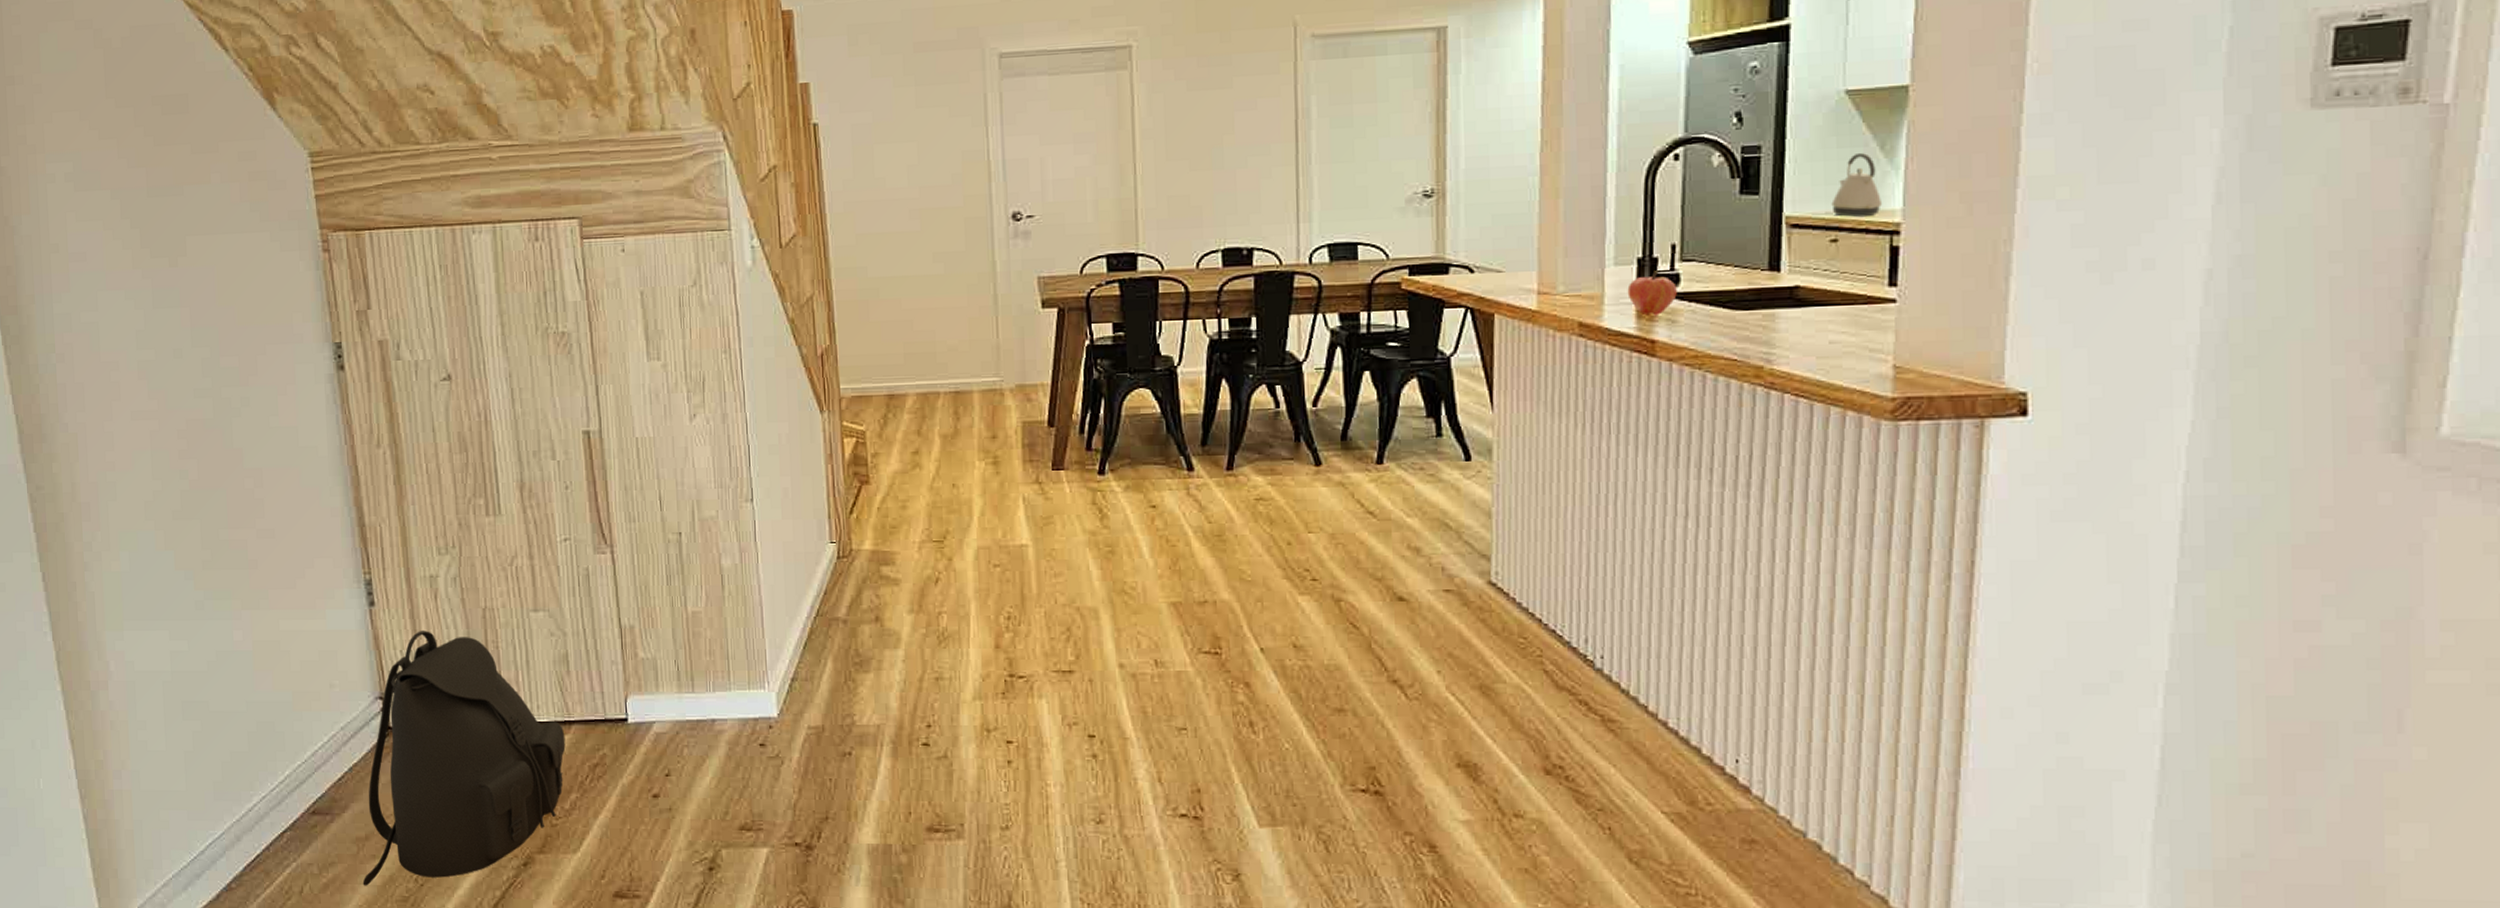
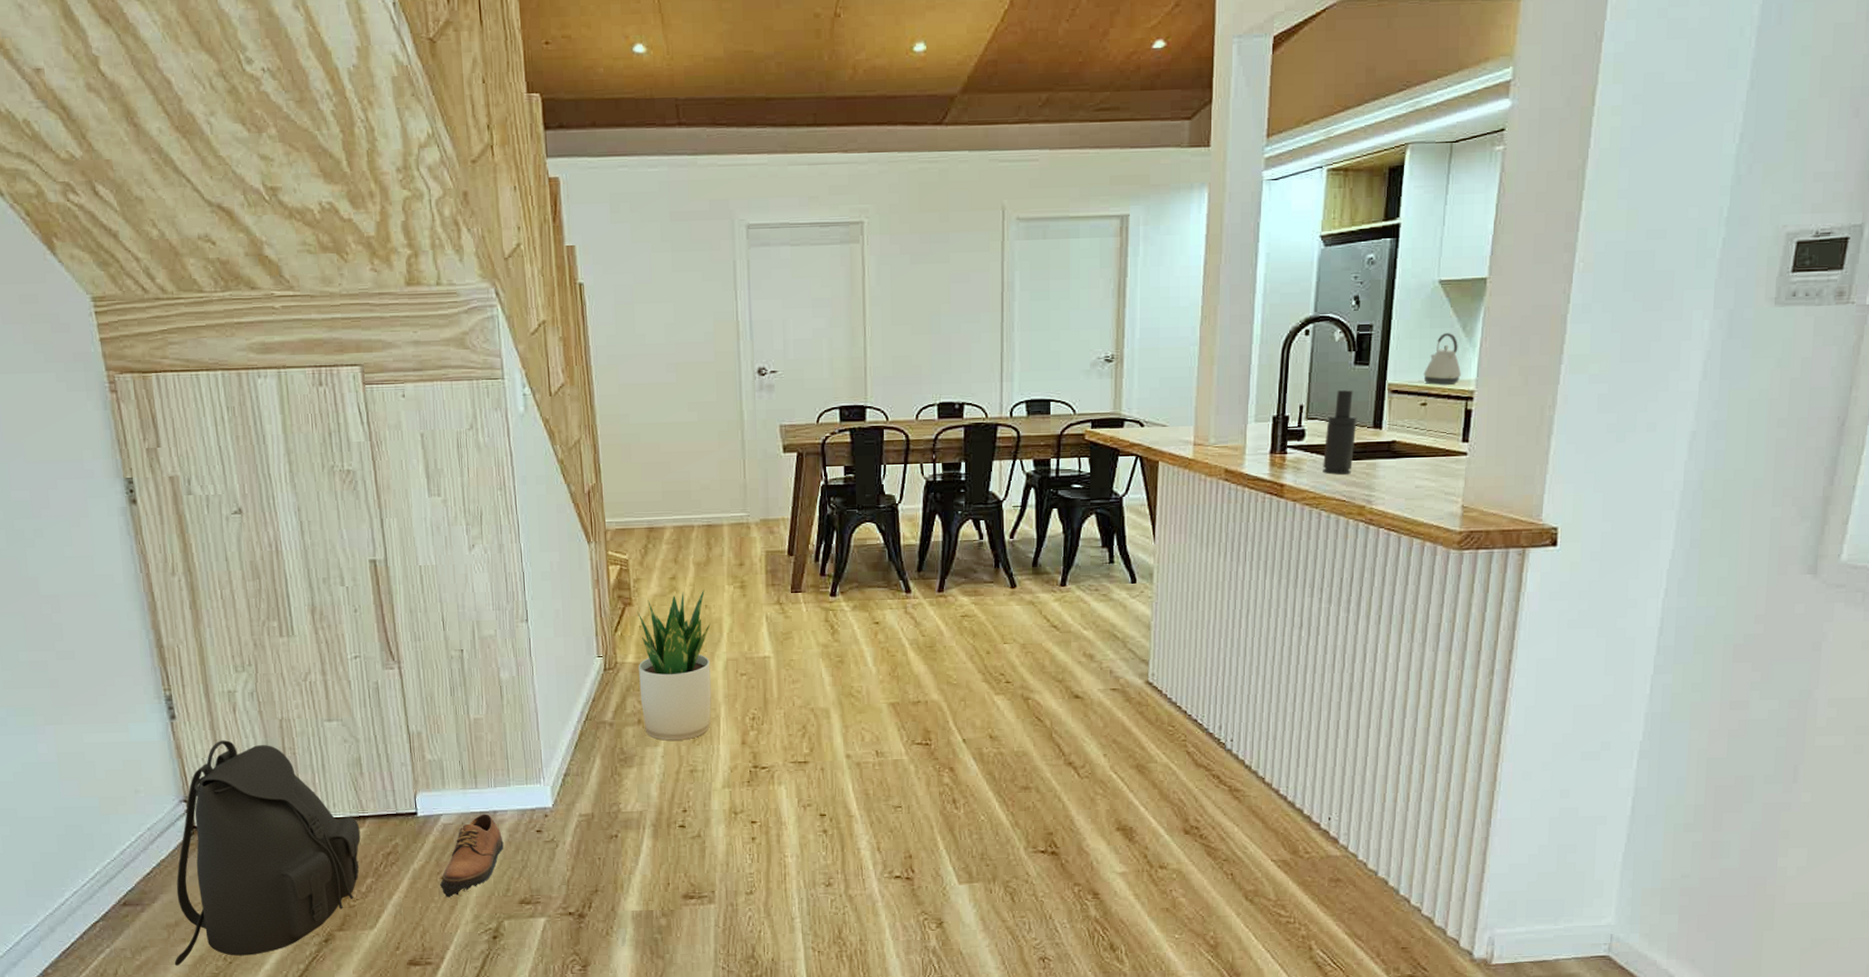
shoe: none [651,722,723,820] -> present [440,814,504,898]
planter: none [875,466,960,642] -> present [637,589,712,741]
fruit: present [1627,271,1677,316] -> none [1264,427,1302,464]
soap dispenser: none [1705,224,1747,328] -> present [1323,389,1357,475]

